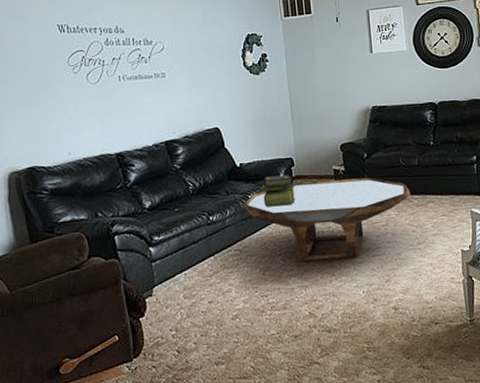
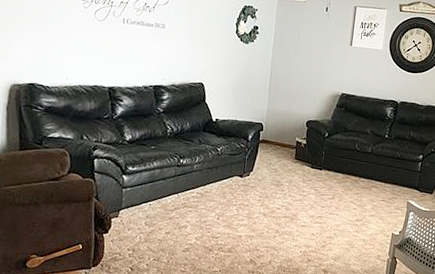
coffee table: present [244,177,411,262] -> none [212,146,359,222]
stack of books: present [260,174,296,207] -> none [229,135,260,165]

